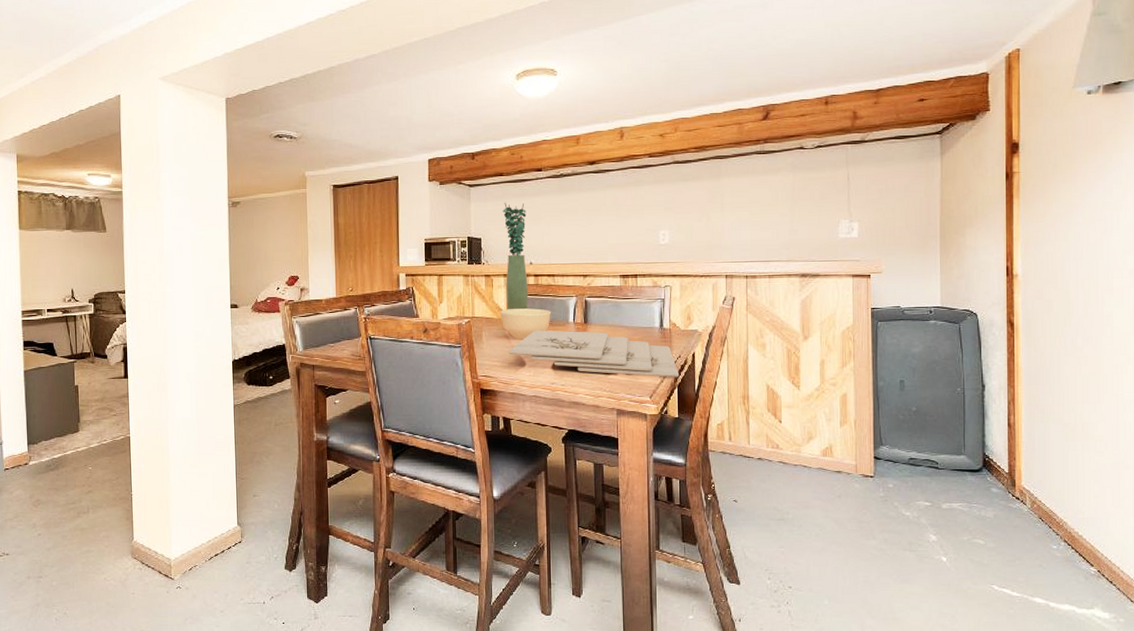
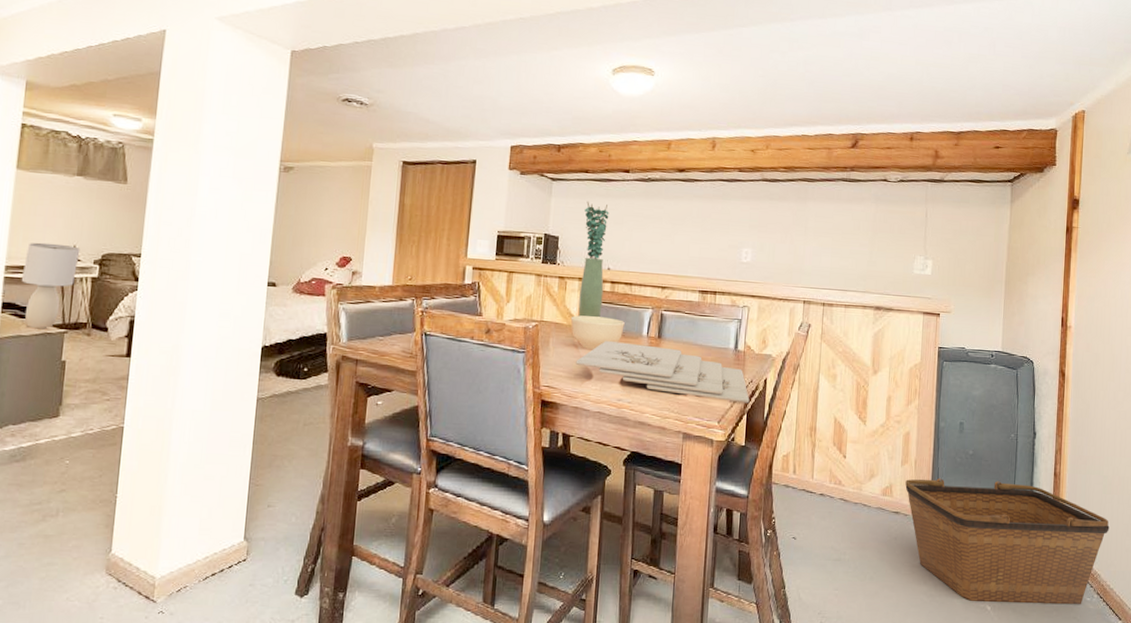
lamp: none [35,288,77,361] -> present [21,242,81,329]
bicycle basket: none [846,435,1075,553] -> present [905,478,1110,605]

